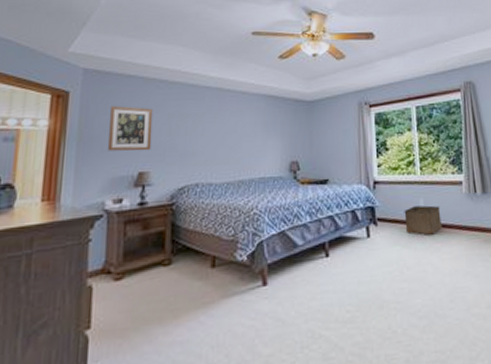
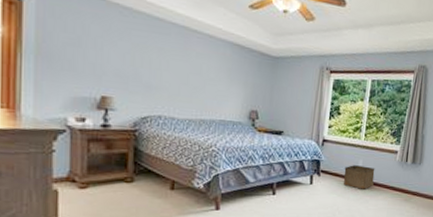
wall art: present [107,106,153,151] -> none [68,25,116,77]

